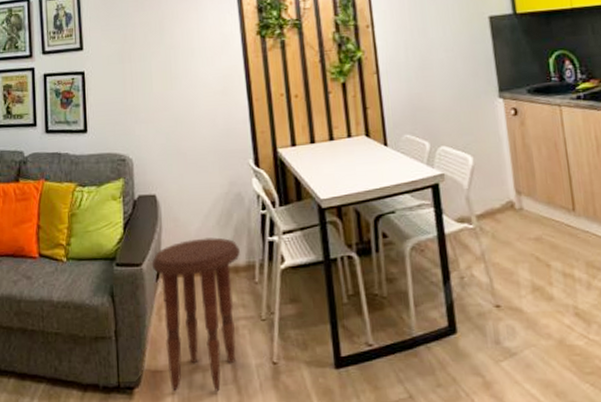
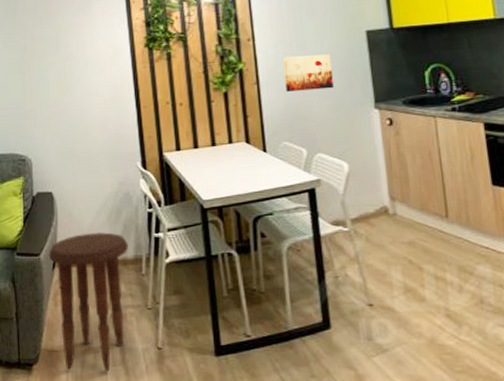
wall art: none [404,41,457,81] -> present [283,54,334,92]

